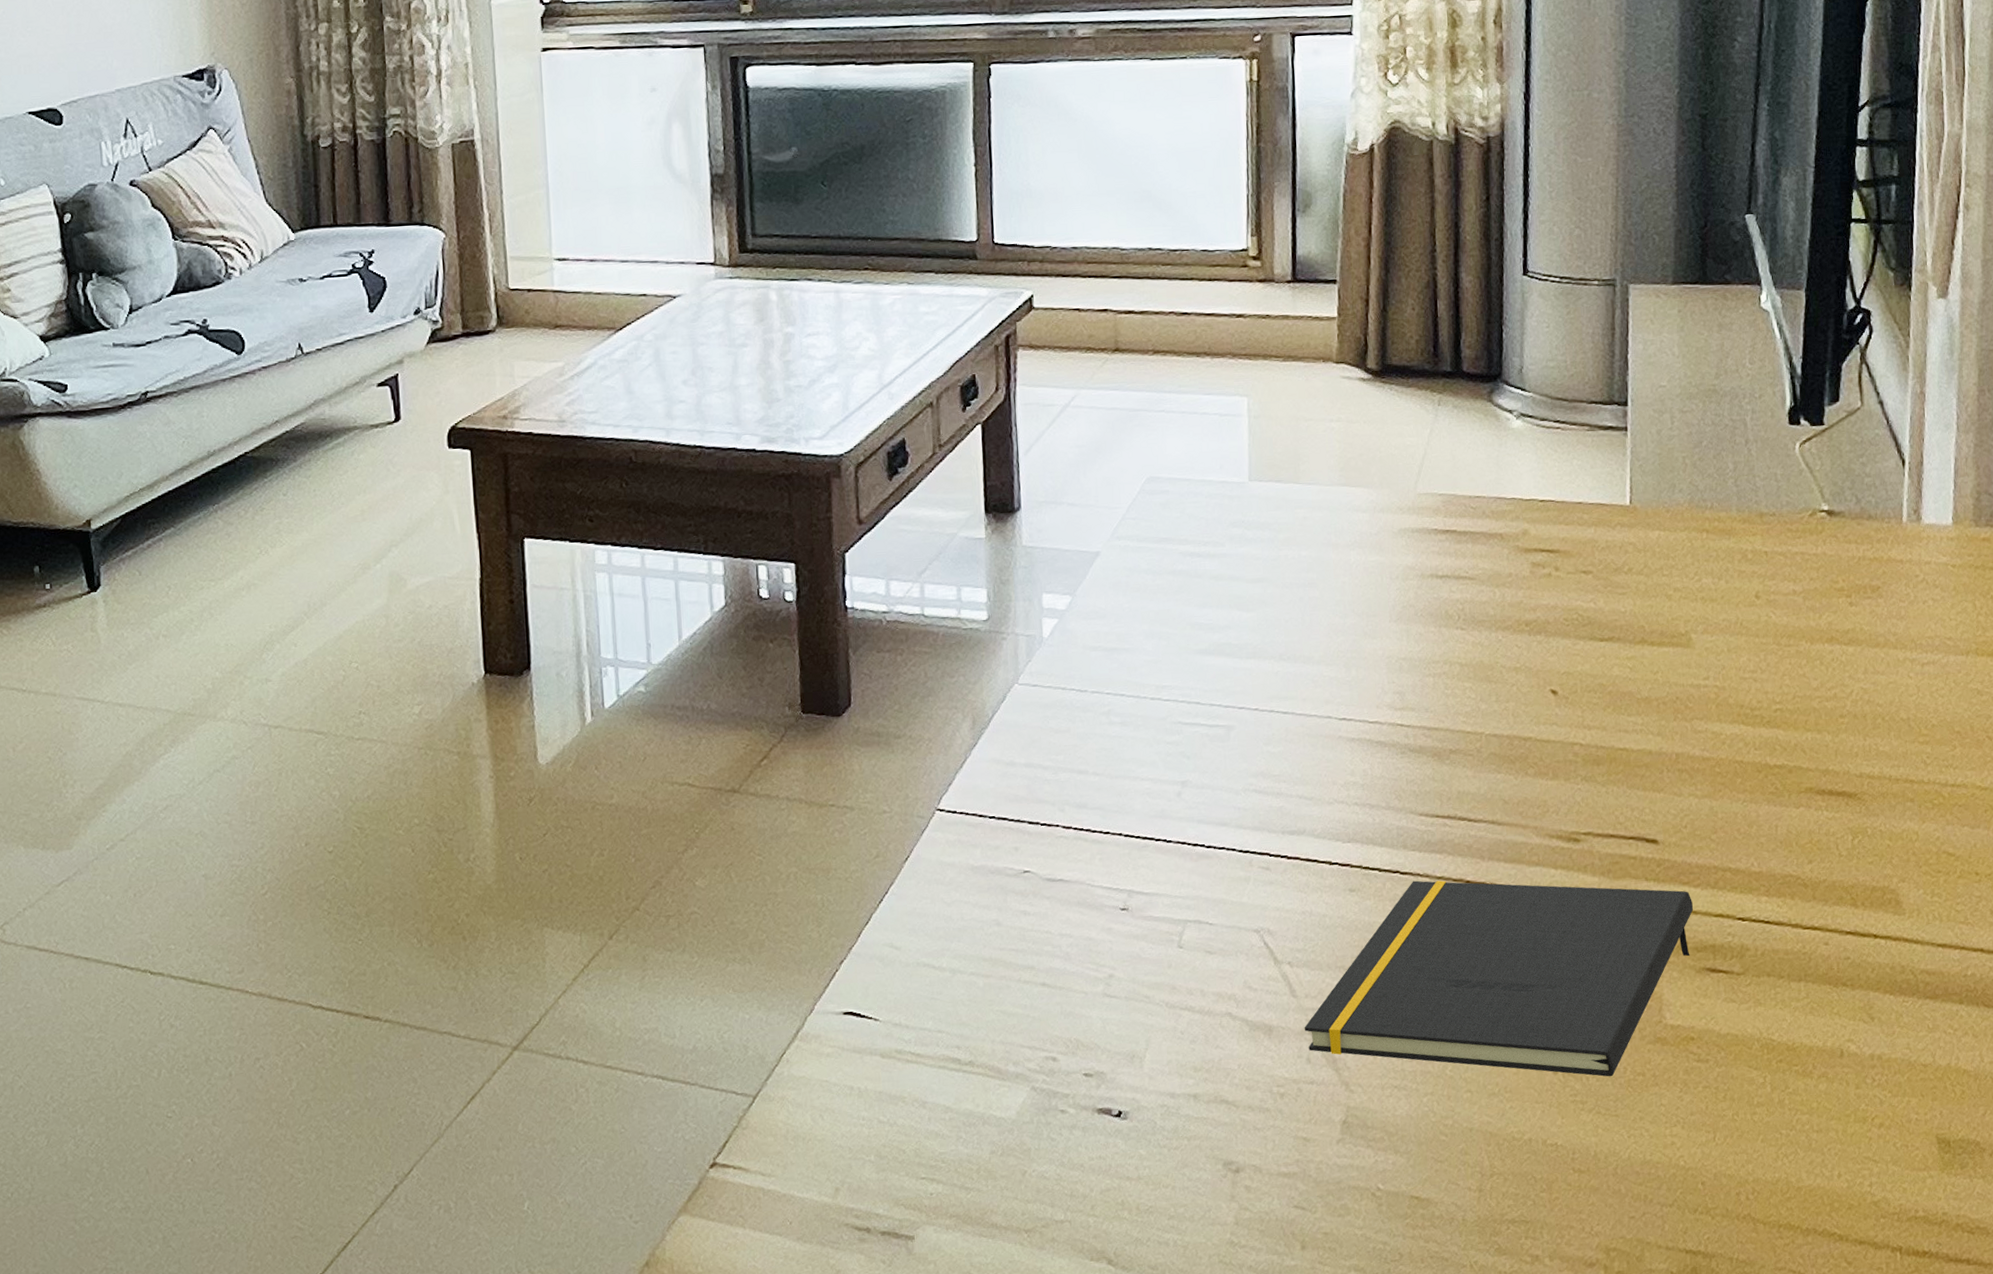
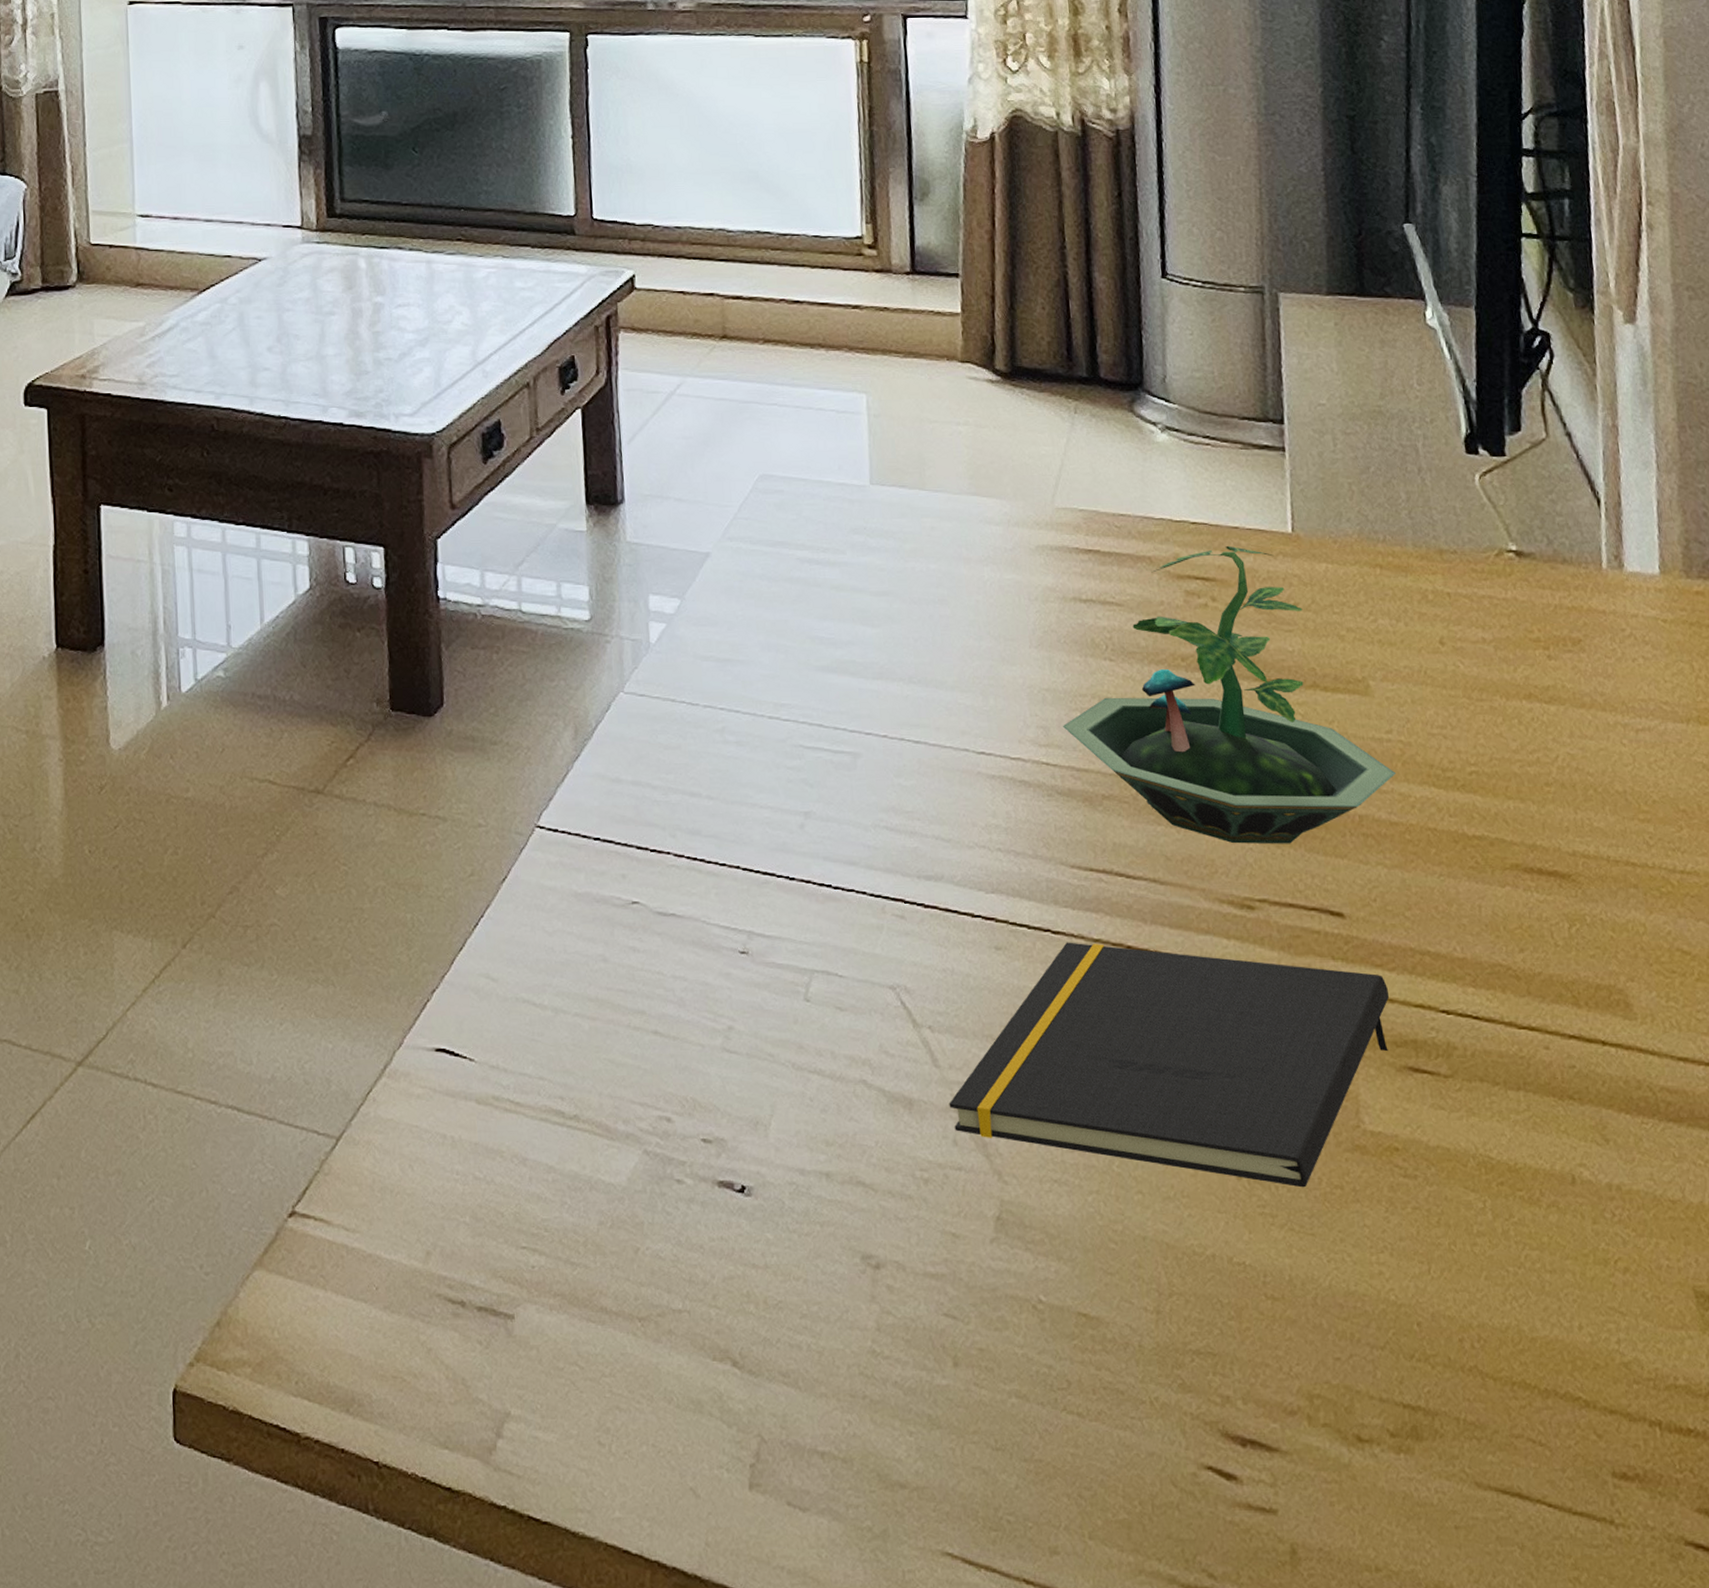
terrarium: none [1416,519,1711,785] -> present [1062,545,1397,844]

